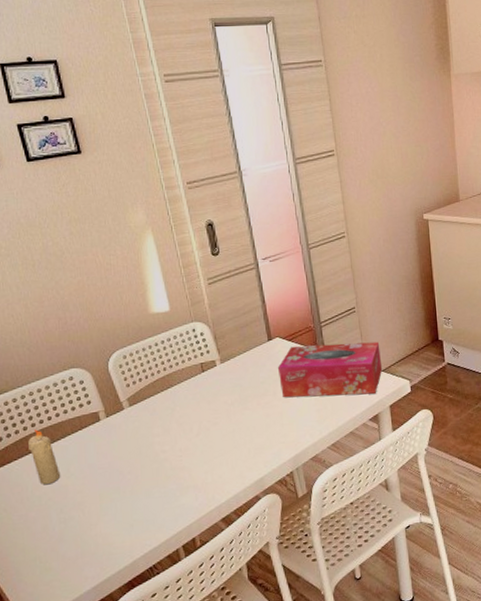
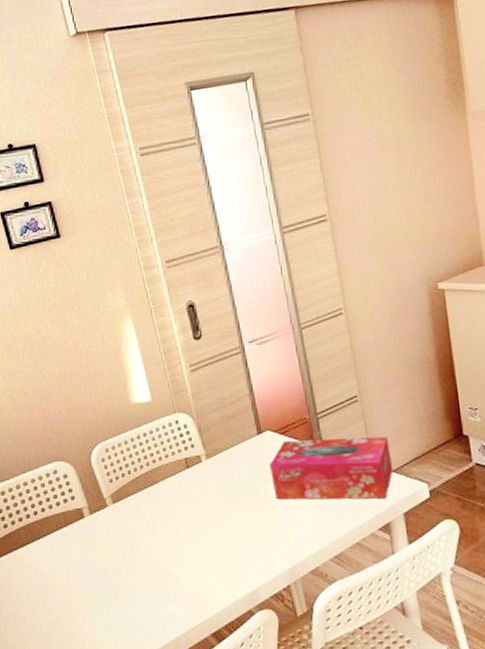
candle: present [28,429,61,485] -> none [16,524,47,583]

